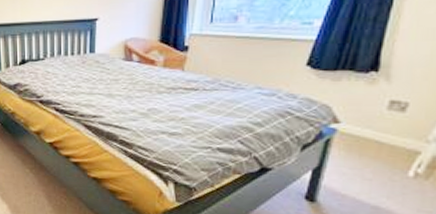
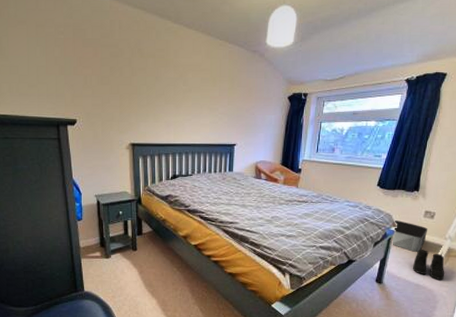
storage bin: none [329,114,396,160] -> present [391,220,428,252]
boots: none [368,157,427,204] -> present [413,250,445,281]

